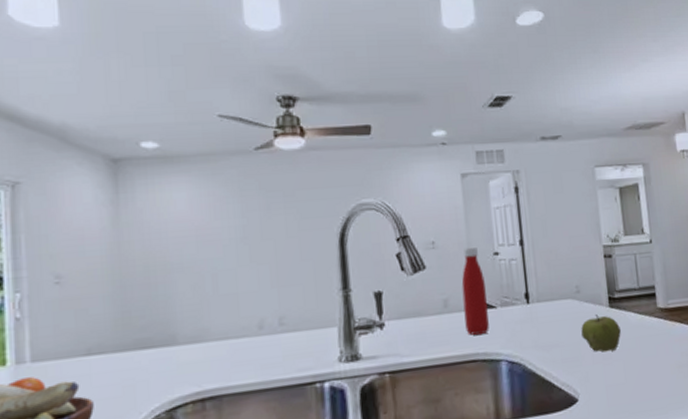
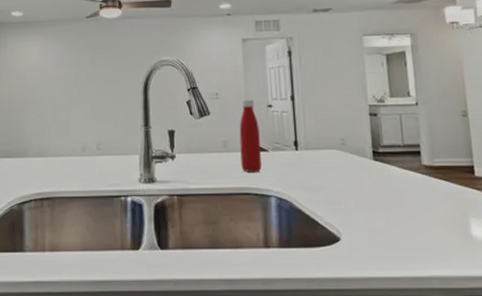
apple: present [581,315,621,352] -> none [345,165,384,200]

